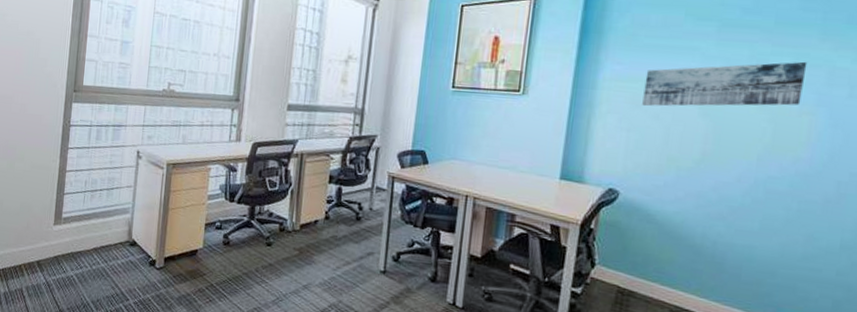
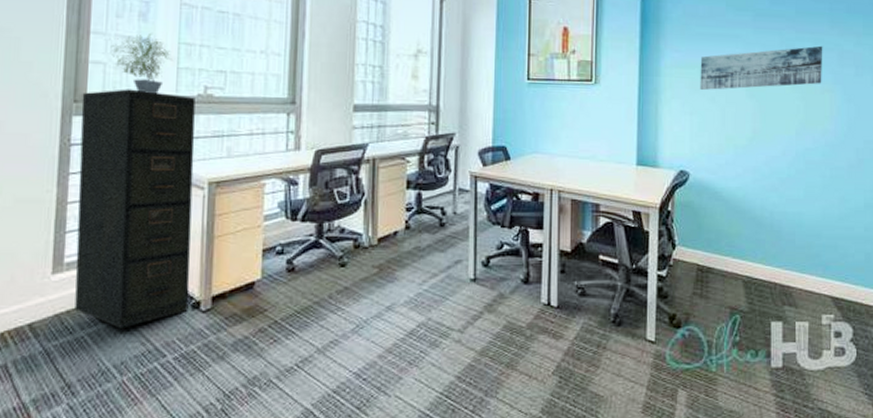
filing cabinet: none [68,82,161,274] -> present [75,89,196,329]
potted plant: none [101,38,146,88] -> present [110,34,173,94]

